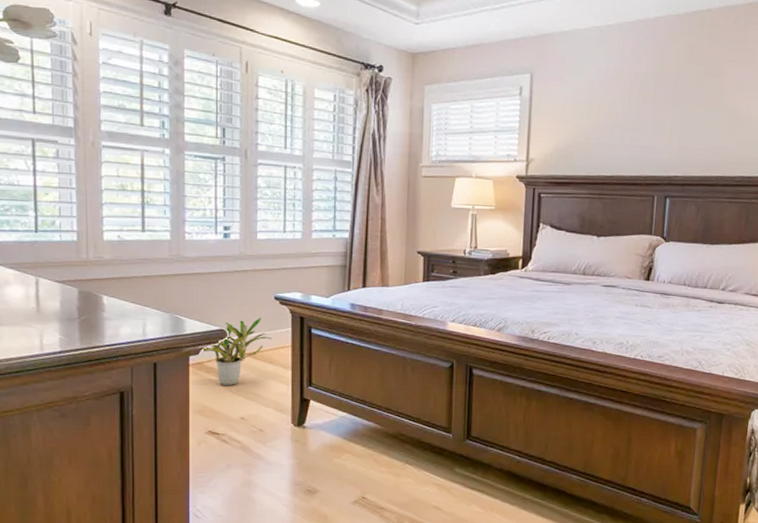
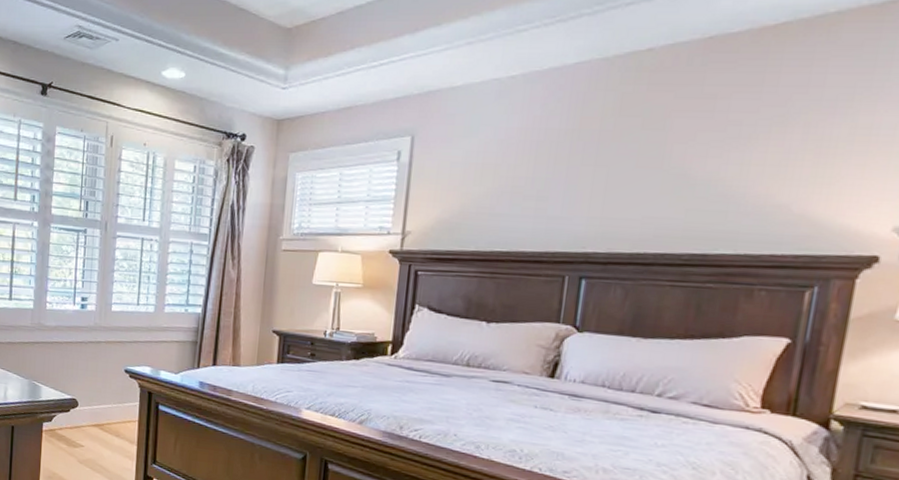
potted plant: present [204,317,272,386] -> none [56,389,120,456]

